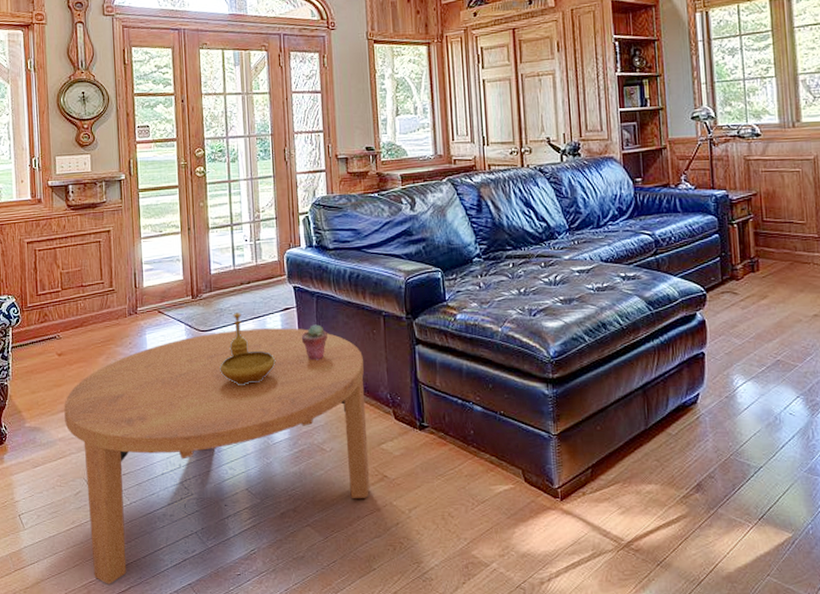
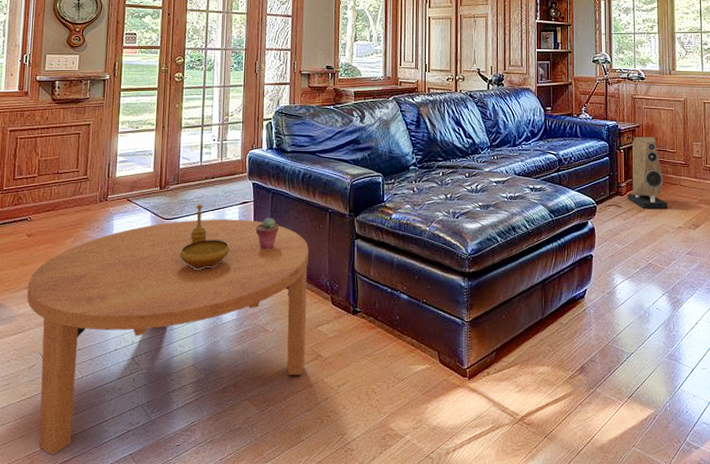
speaker: none [745,206,798,295] -> present [628,136,667,210]

